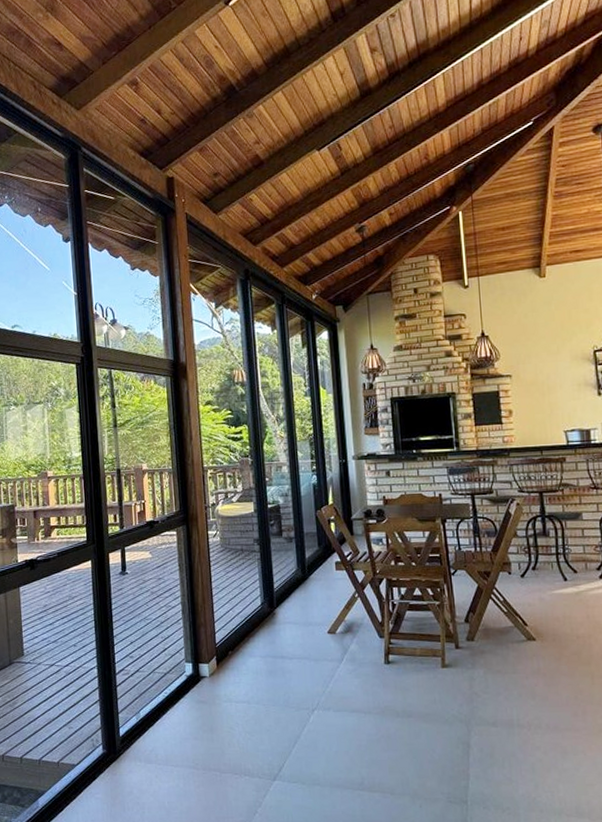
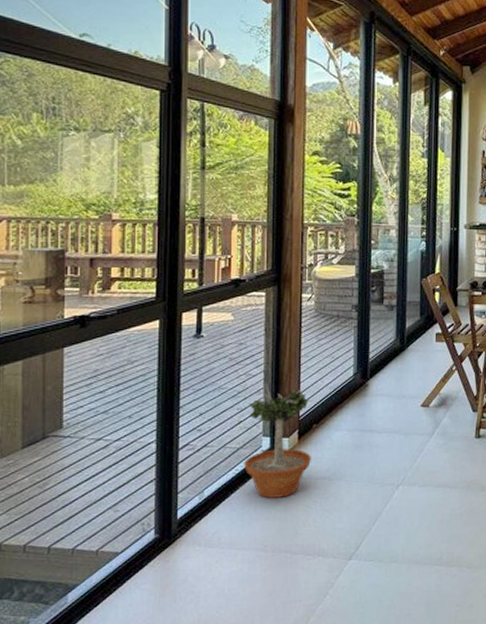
potted tree: none [170,611,231,720] -> present [244,381,312,498]

